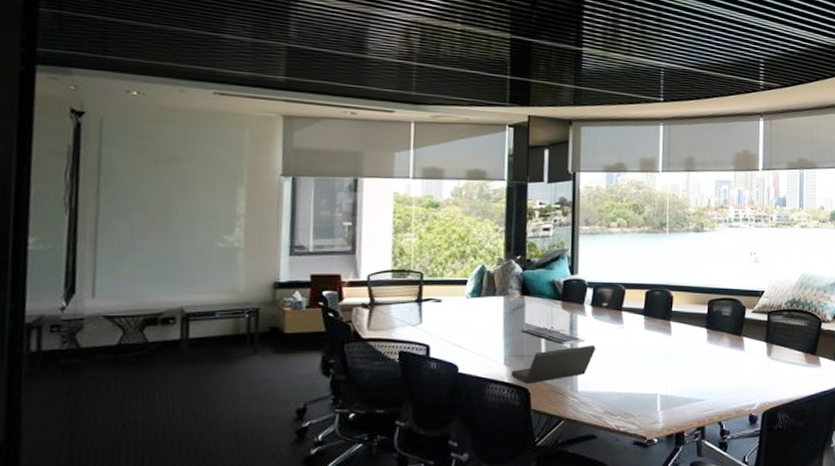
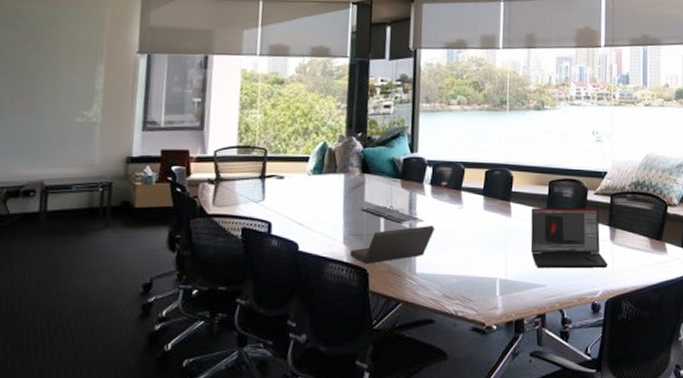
laptop: none [690,325,765,384] -> present [530,207,608,269]

